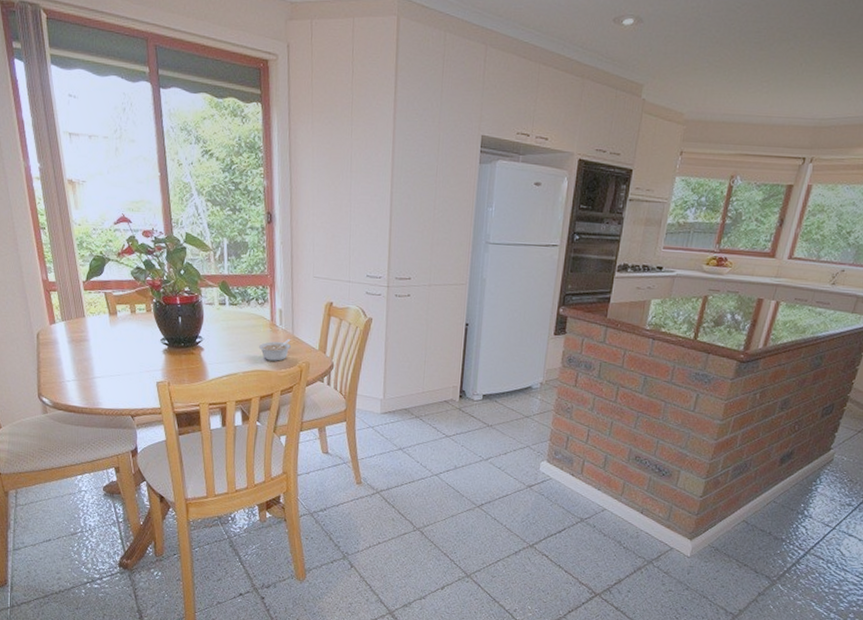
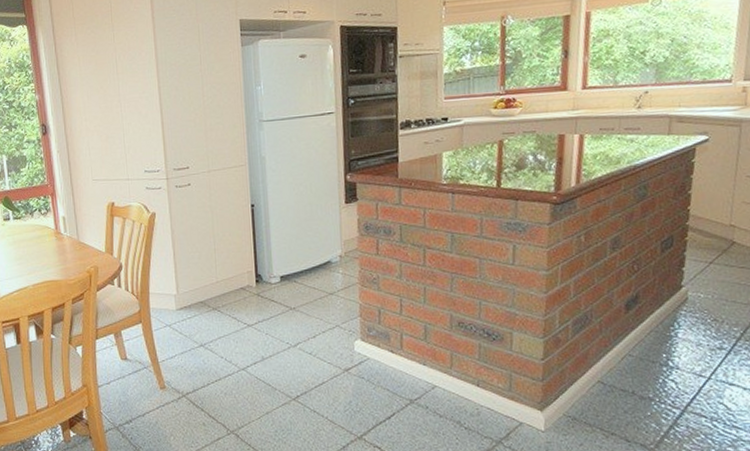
legume: present [259,339,291,361] -> none [46,245,77,270]

